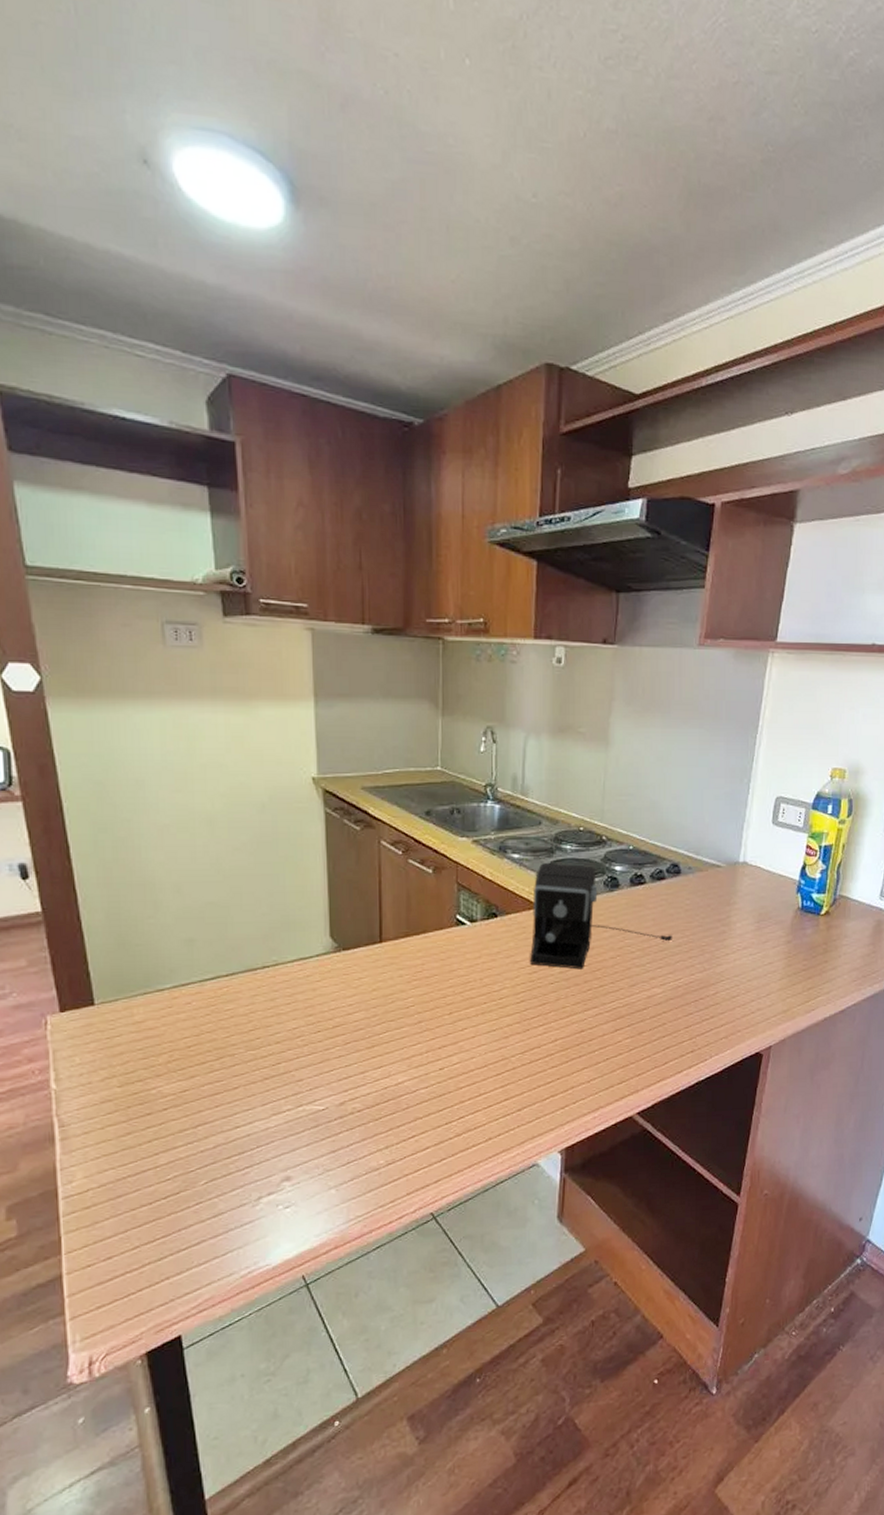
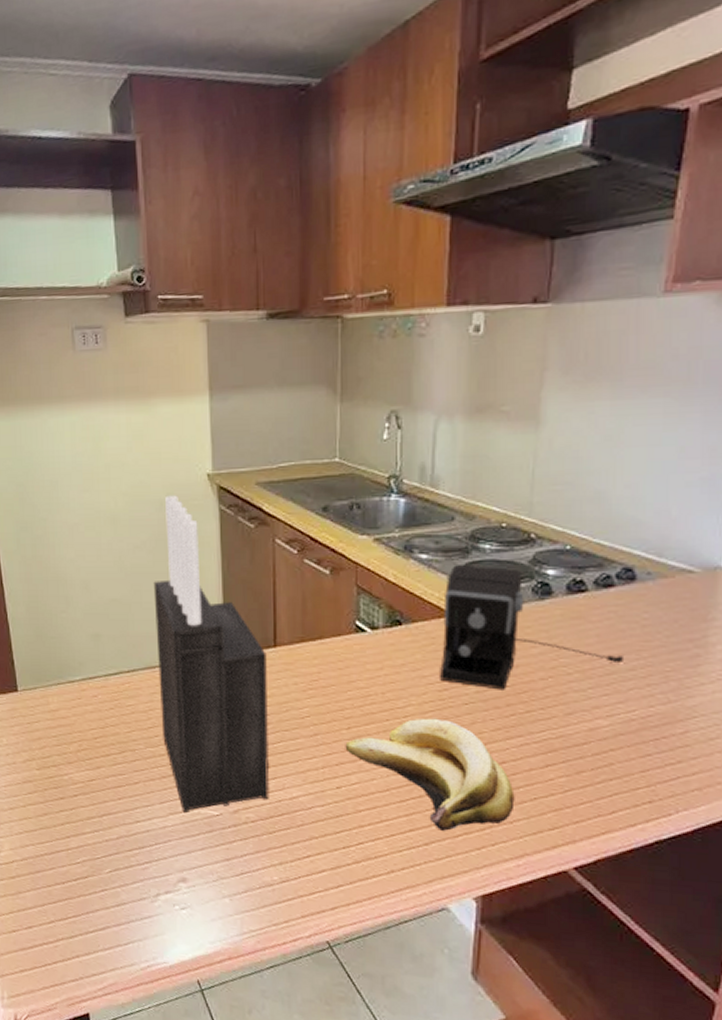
knife block: none [255,798,375,1112] -> present [153,495,269,814]
banana: none [447,998,591,1096] -> present [345,718,515,831]

